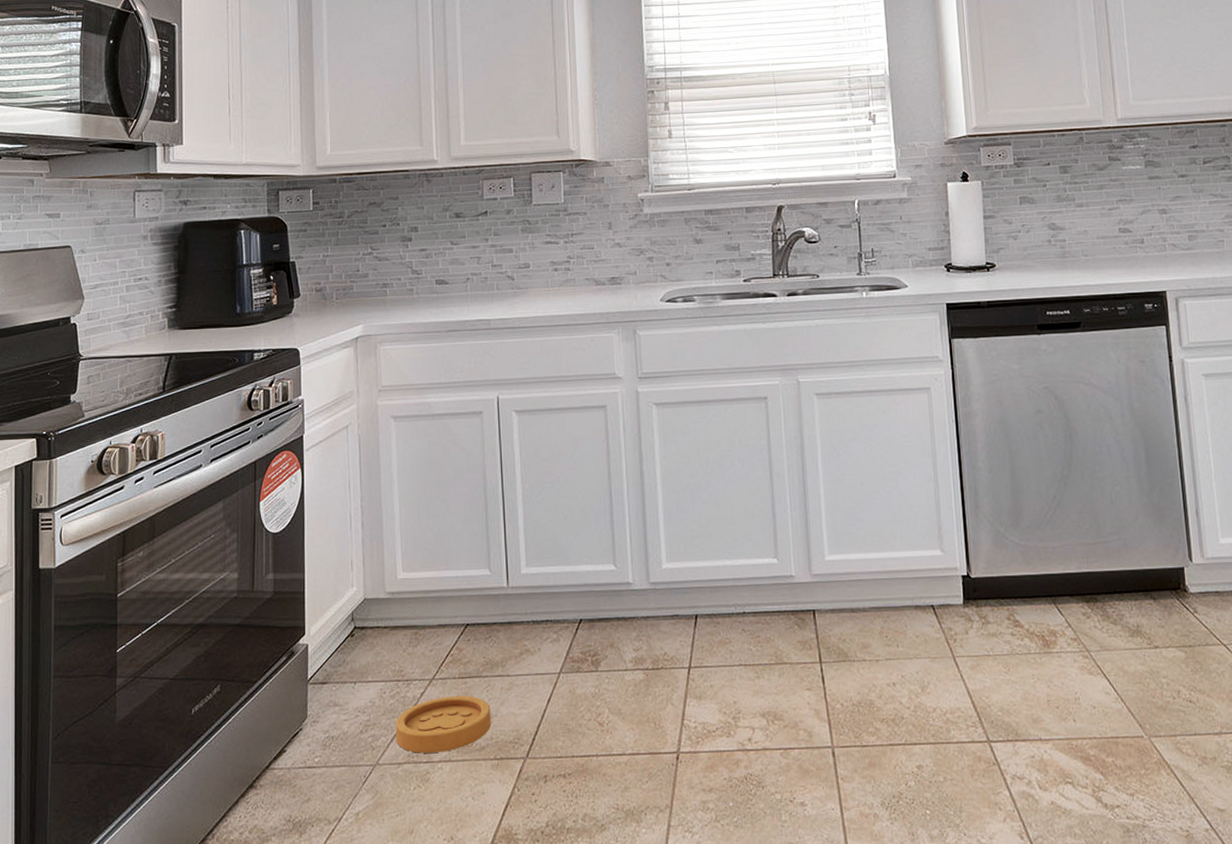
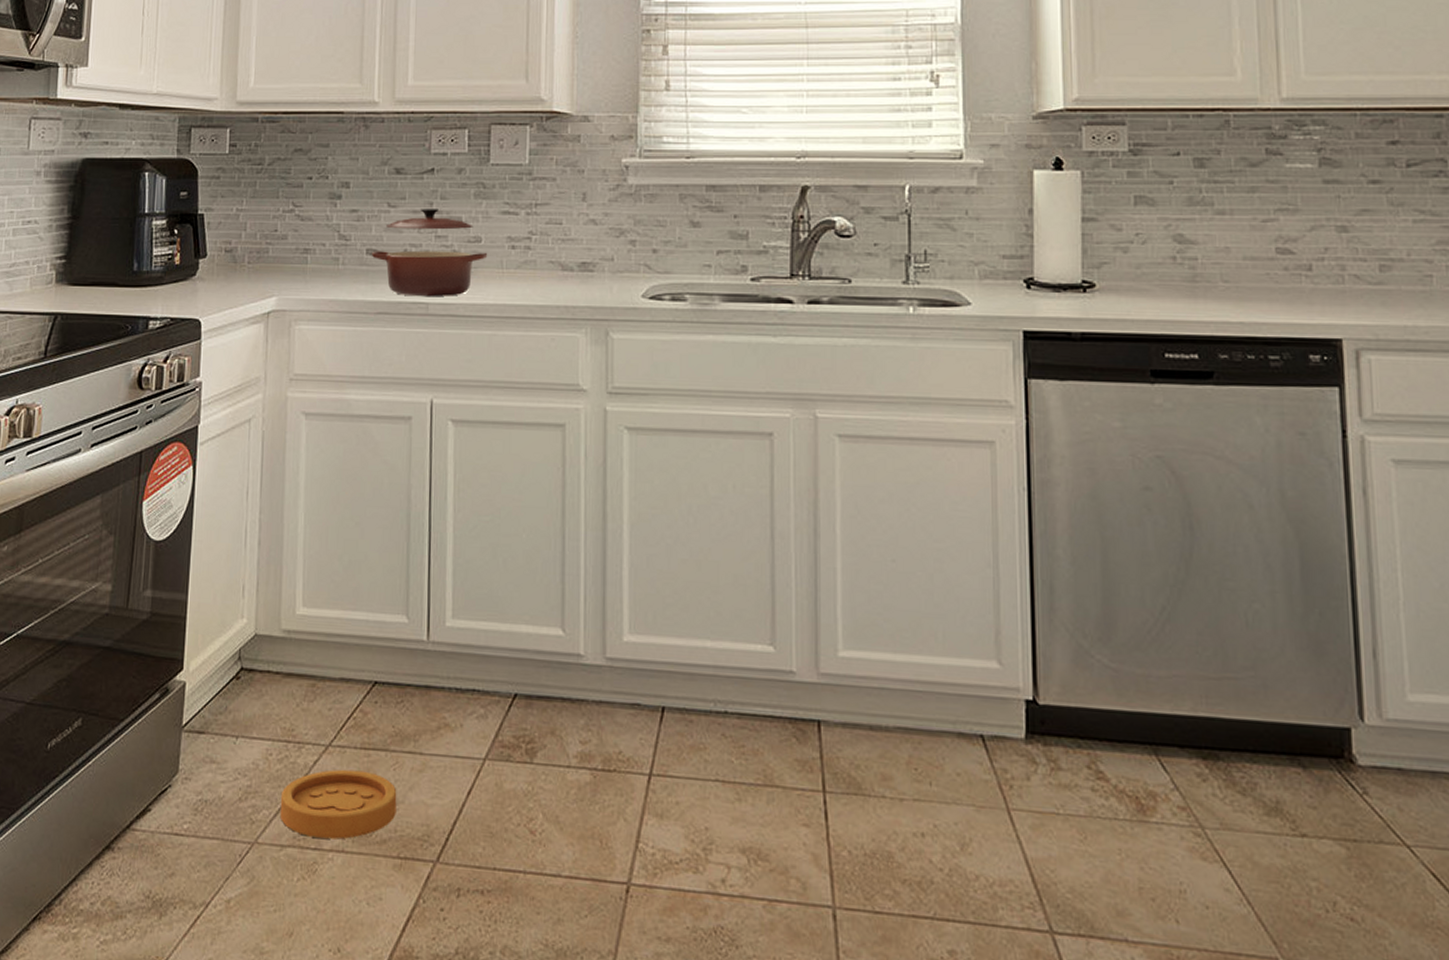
saucepan: none [441,243,536,315] -> present [372,209,488,297]

